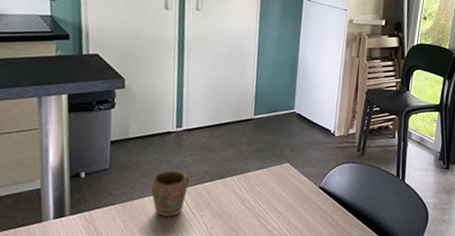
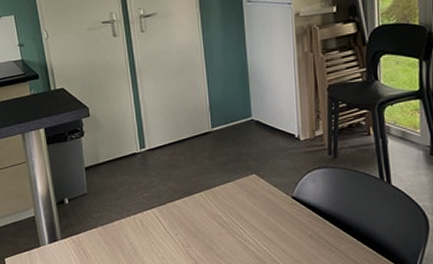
mug: present [151,170,190,216] -> none [126,191,160,236]

